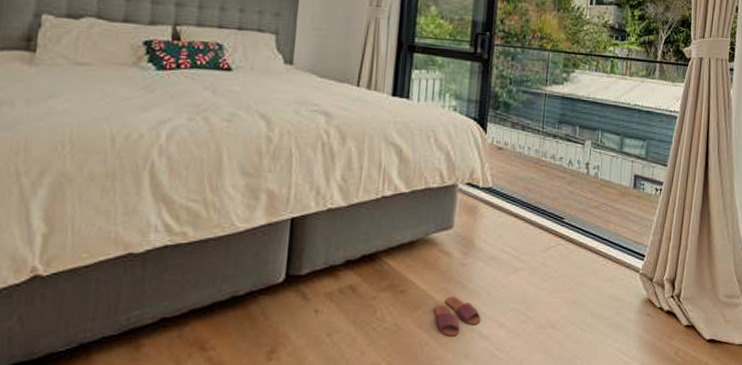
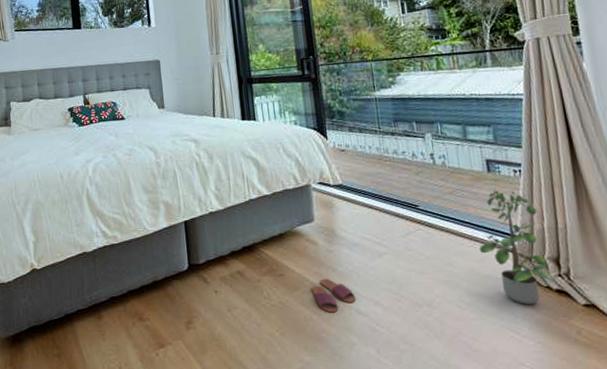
potted plant: none [610,205,666,326] -> present [479,188,552,304]

